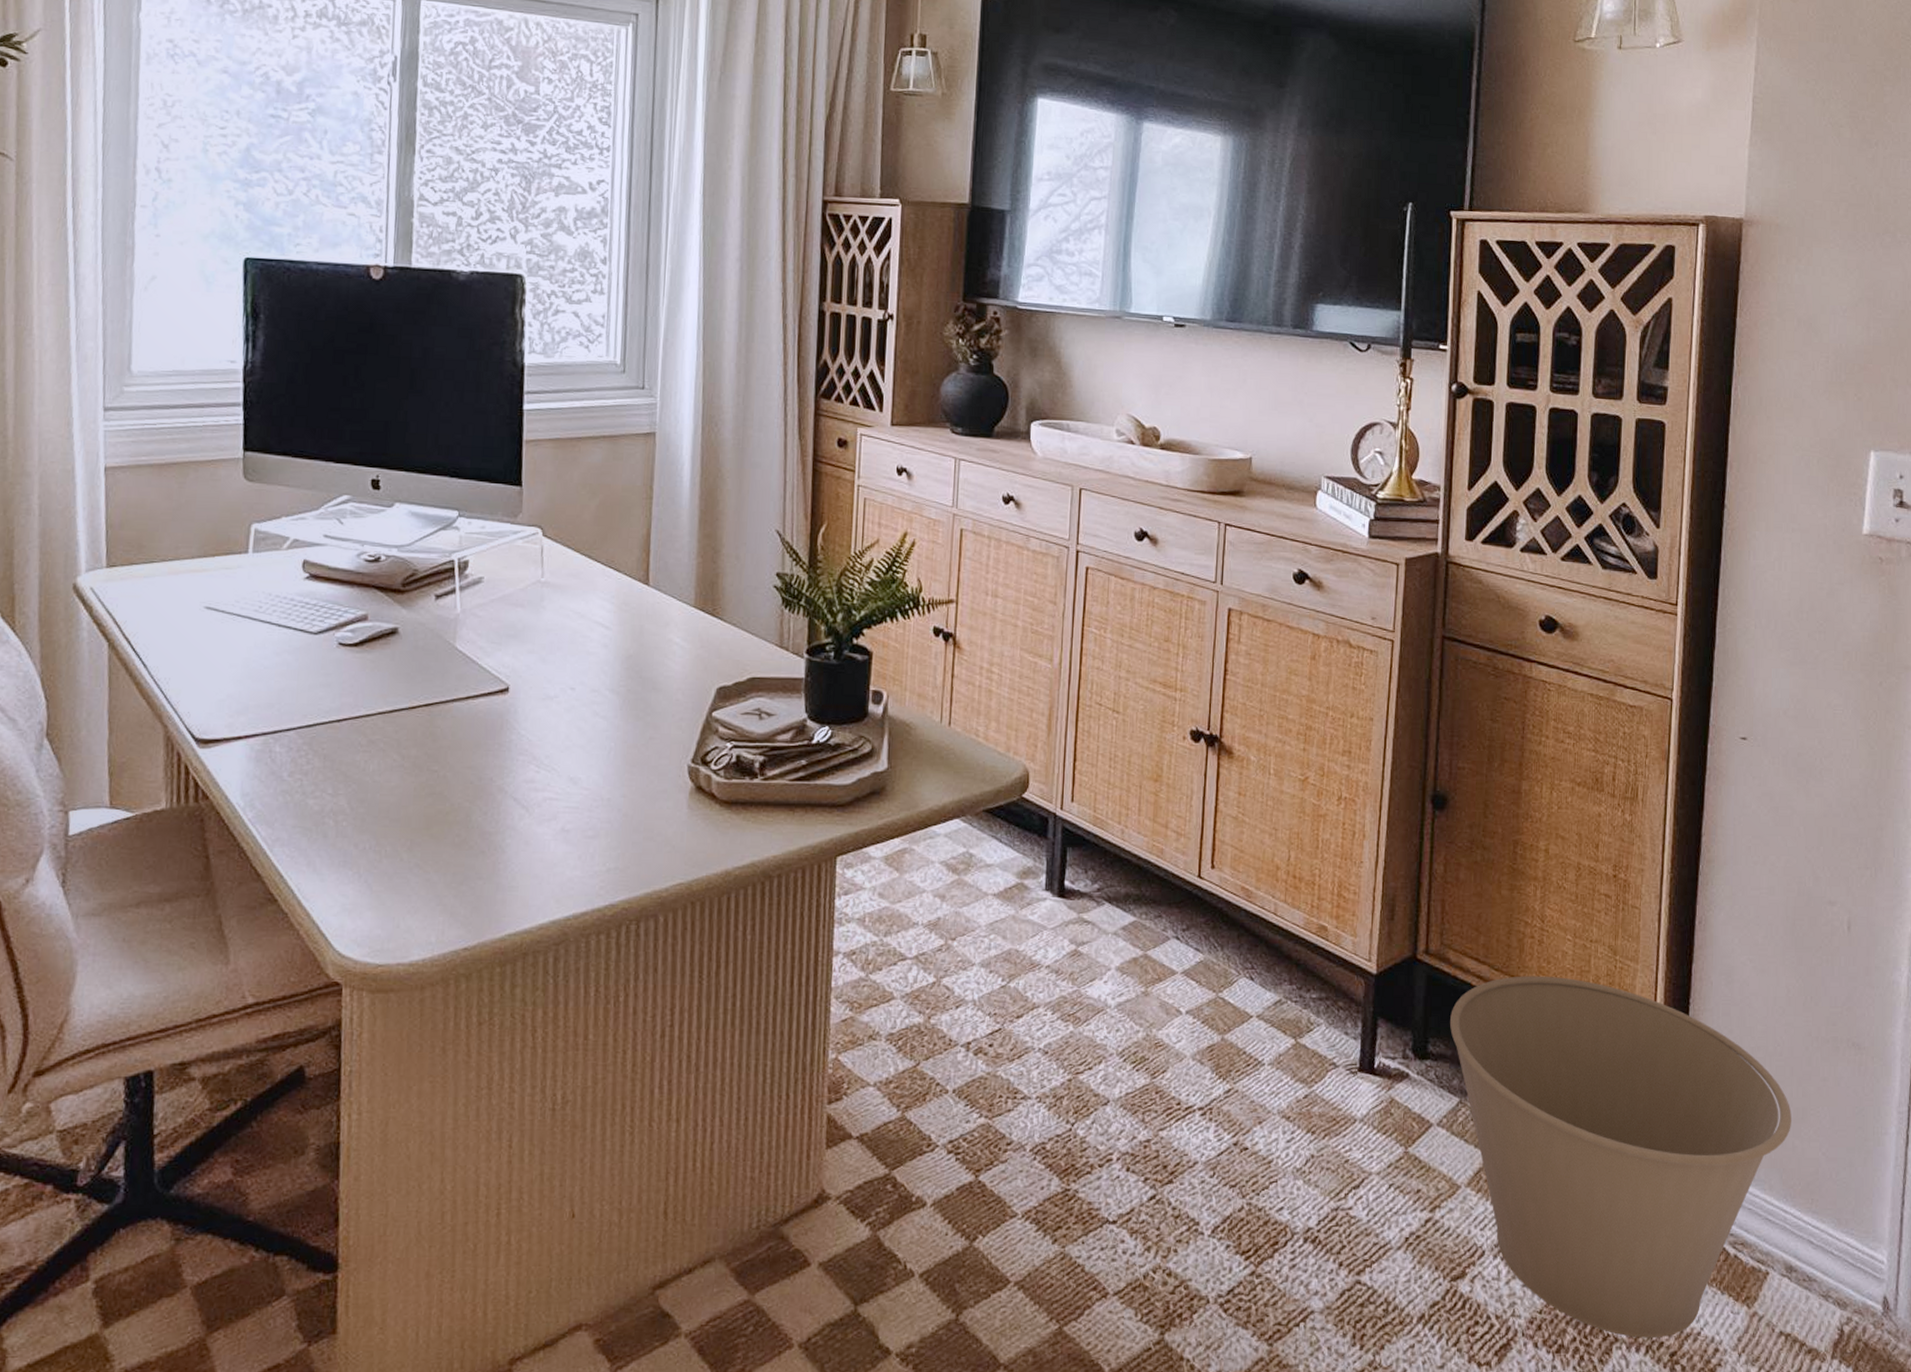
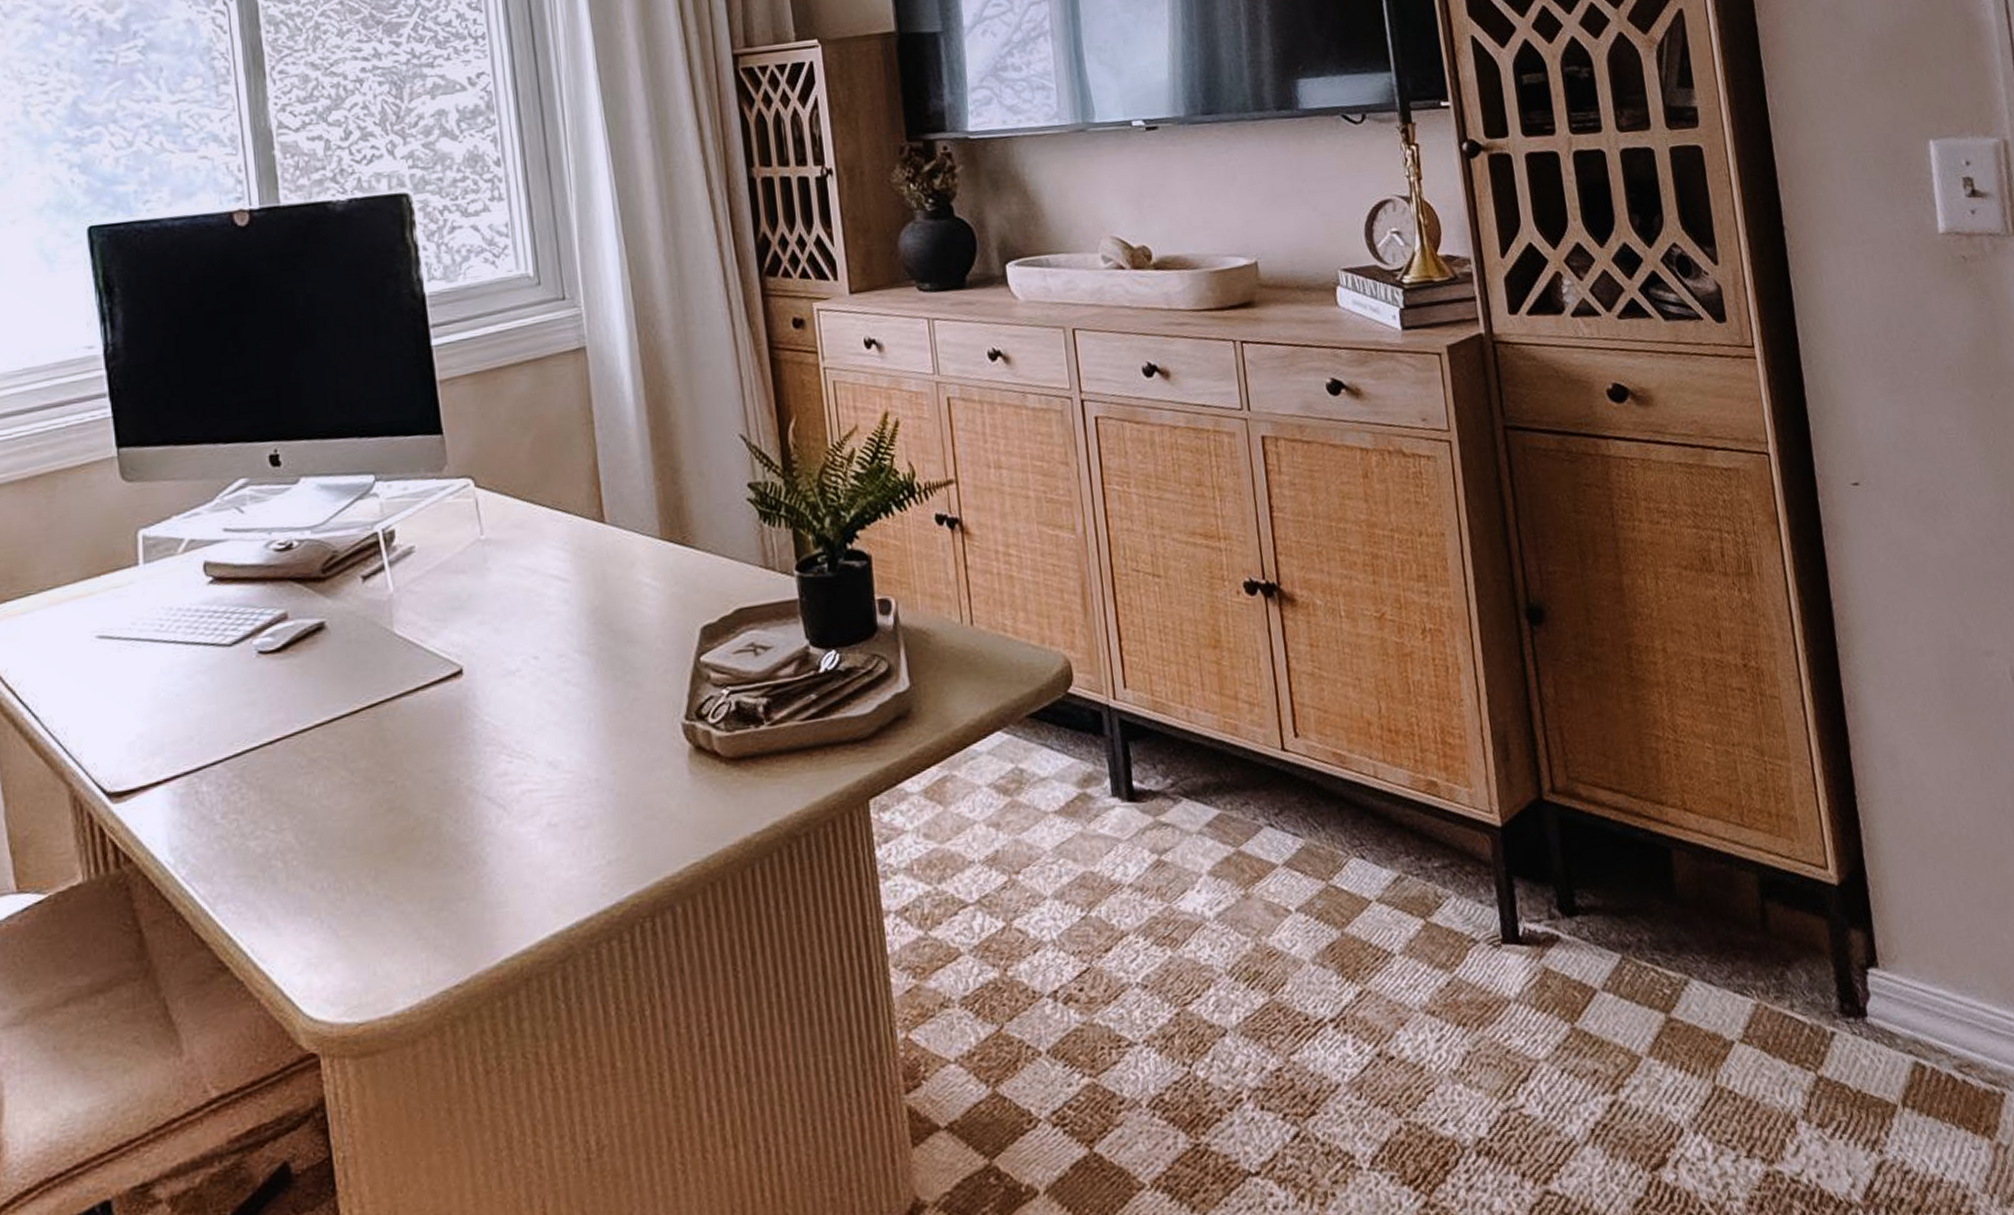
basket: present [1450,976,1791,1338] -> none [1593,791,1996,1200]

